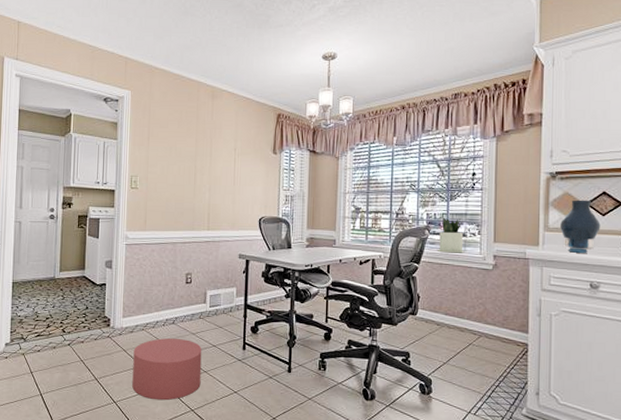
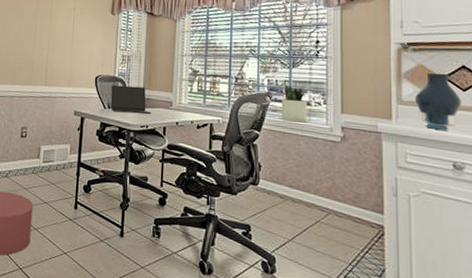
laptop: none [275,226,316,254] -> present [110,85,152,115]

